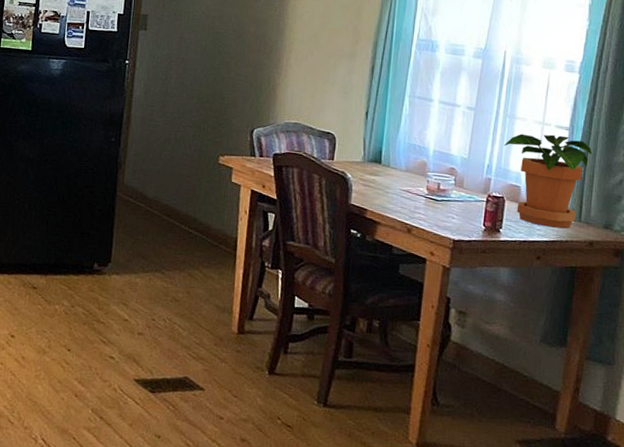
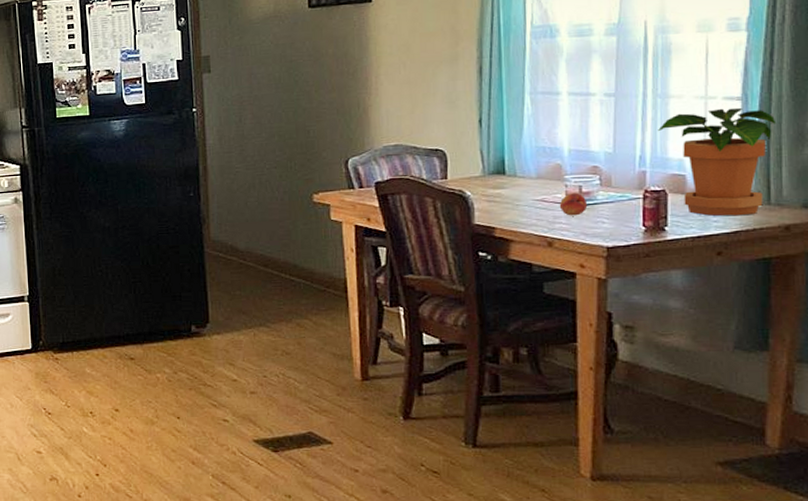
fruit: none [420,188,443,209] -> present [559,192,588,216]

